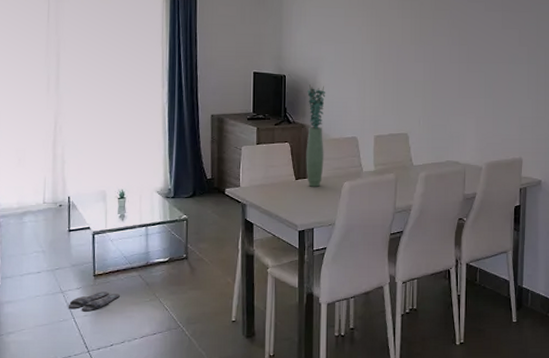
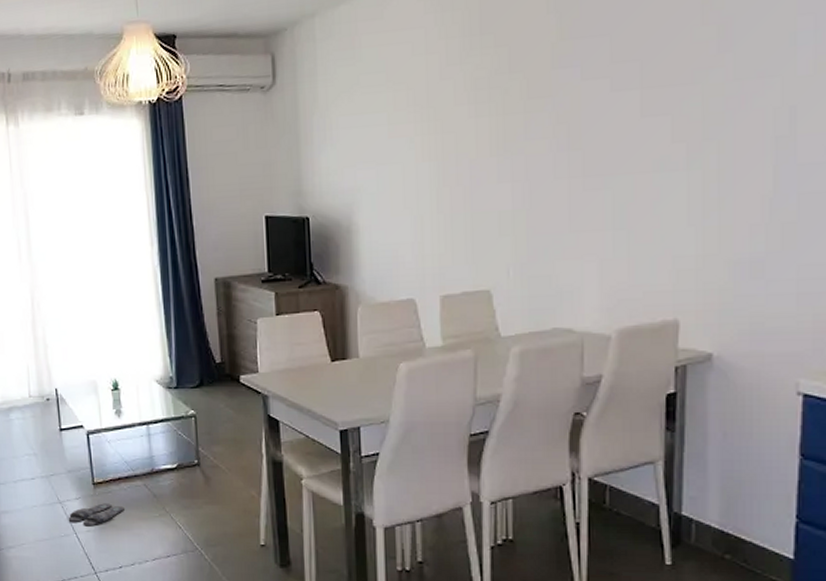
vase: present [306,84,326,187] -> none [340,228,369,371]

